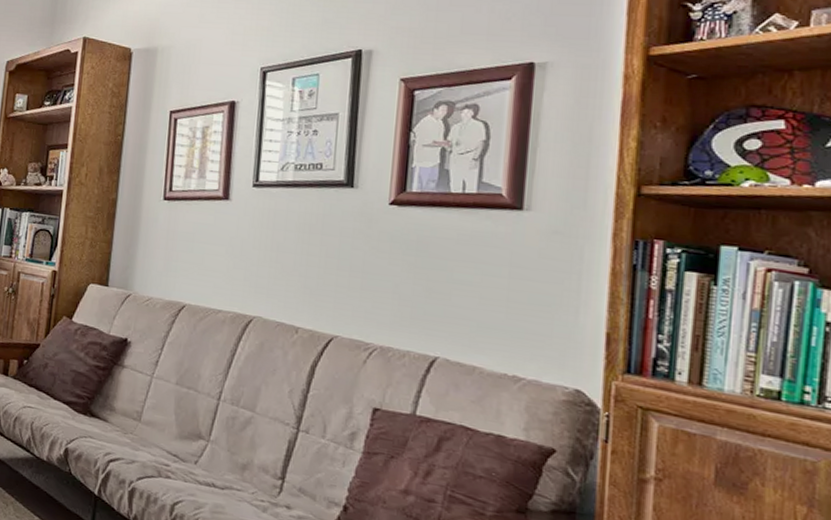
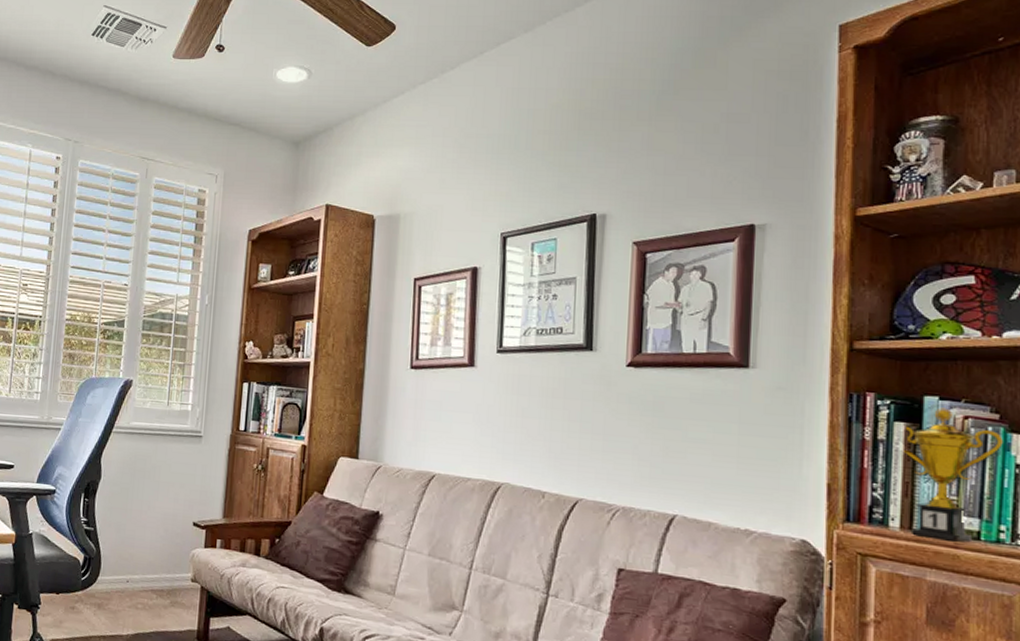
trophy: none [695,258,812,403] -> present [904,408,1003,543]

